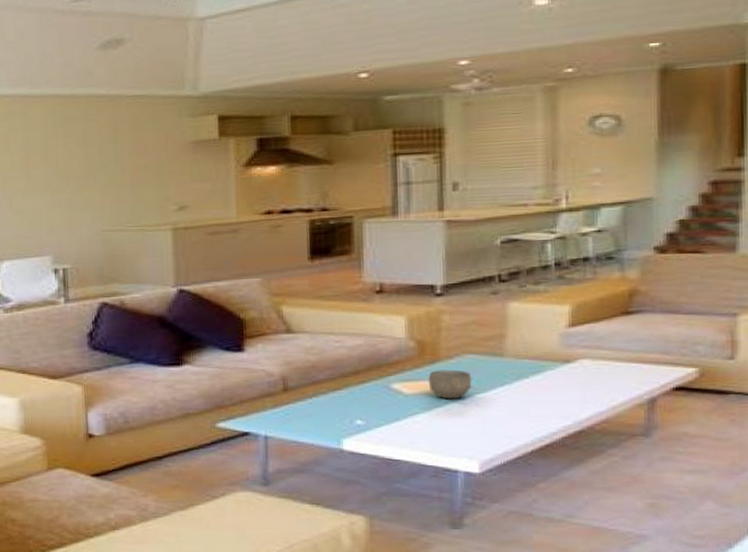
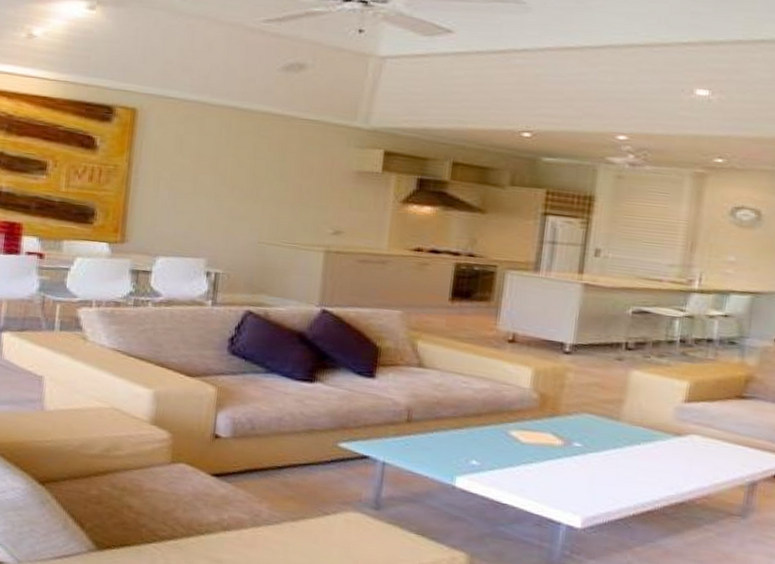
bowl: present [428,369,472,399] -> none [545,424,587,455]

